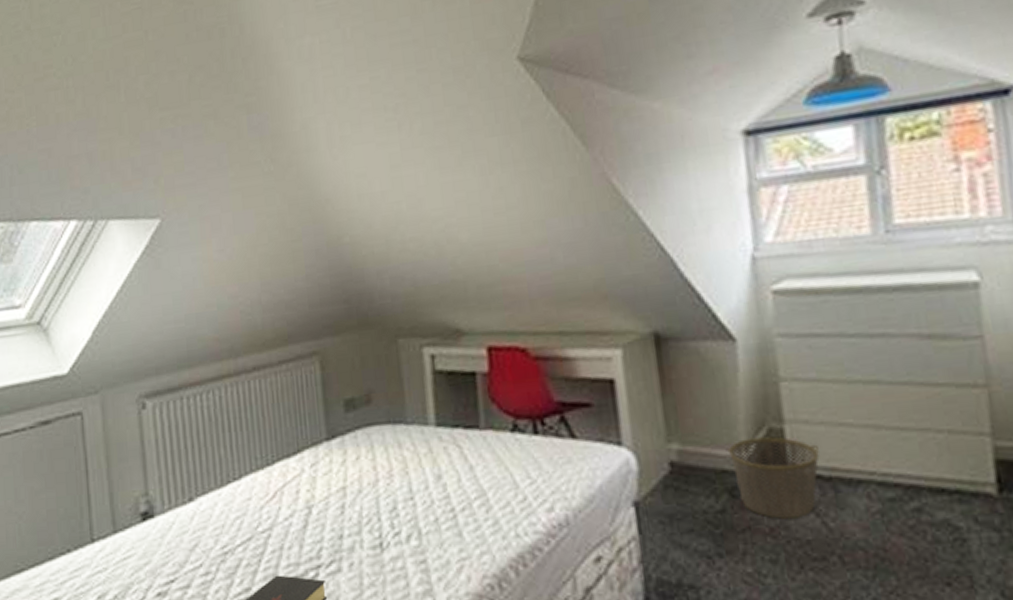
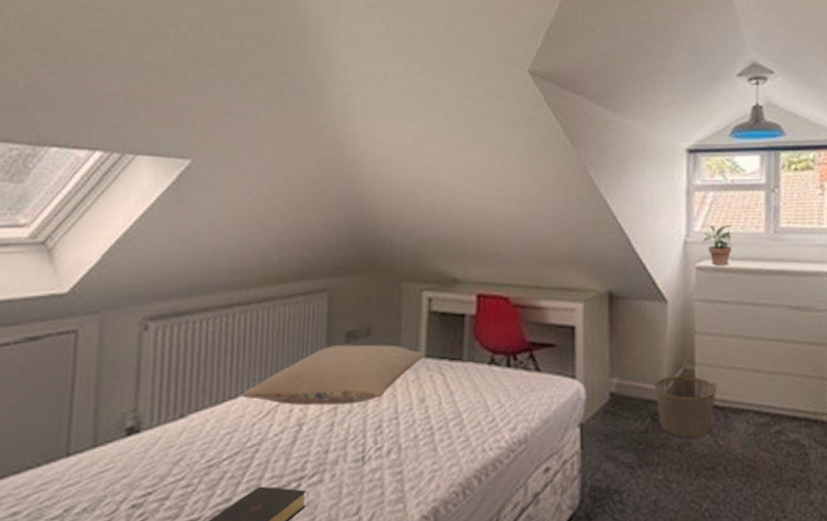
pillow: none [245,413,436,486] -> present [242,344,426,406]
potted plant: none [779,228,824,288] -> present [703,225,733,266]

